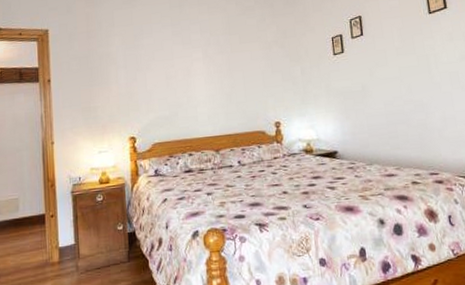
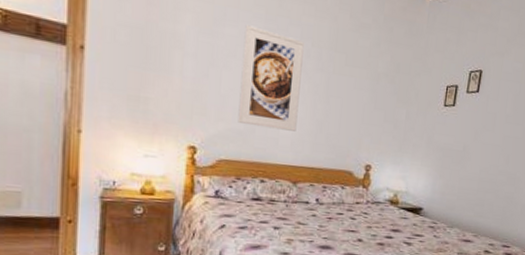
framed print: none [157,33,210,110] -> present [238,25,304,132]

